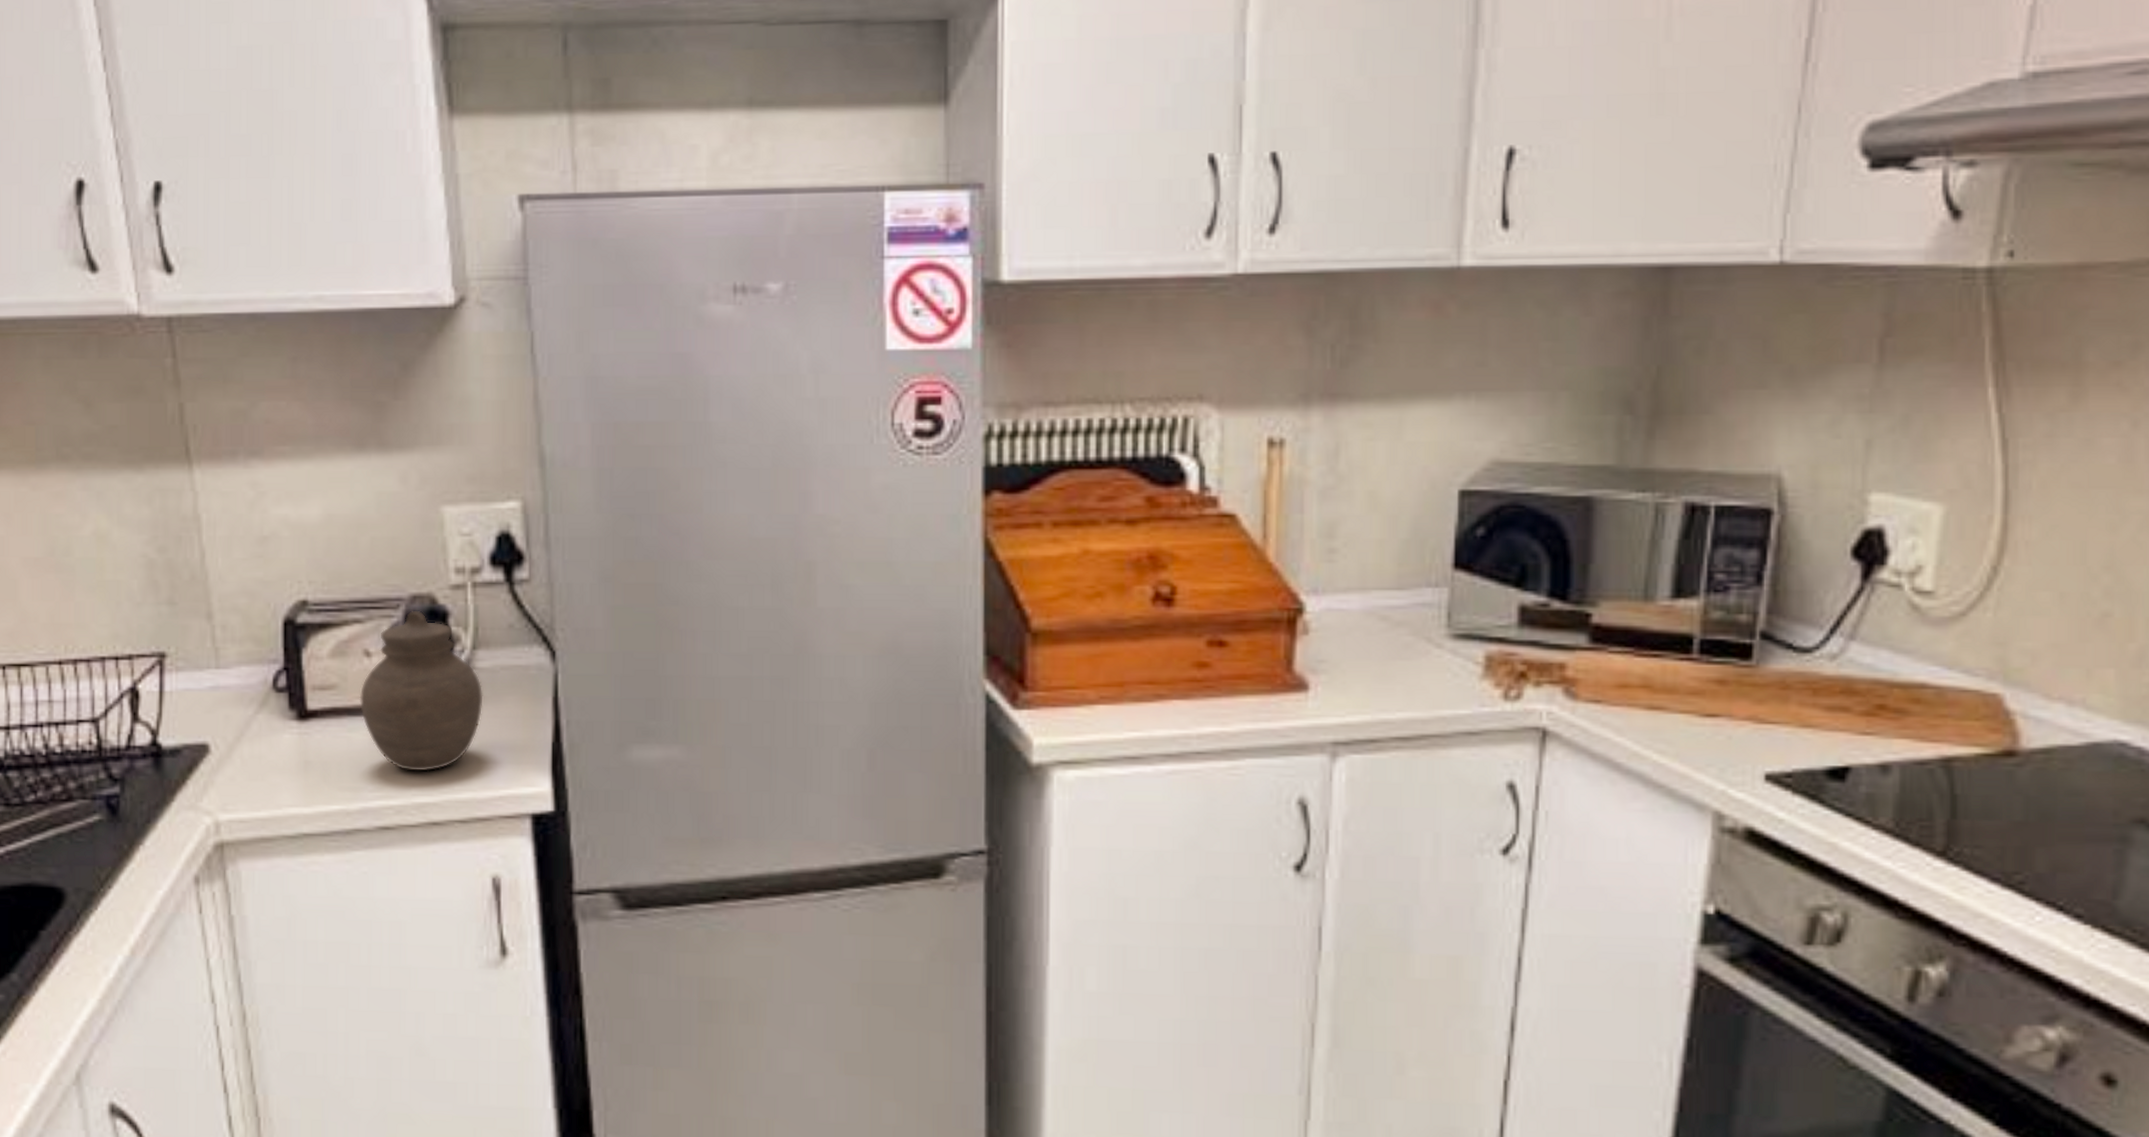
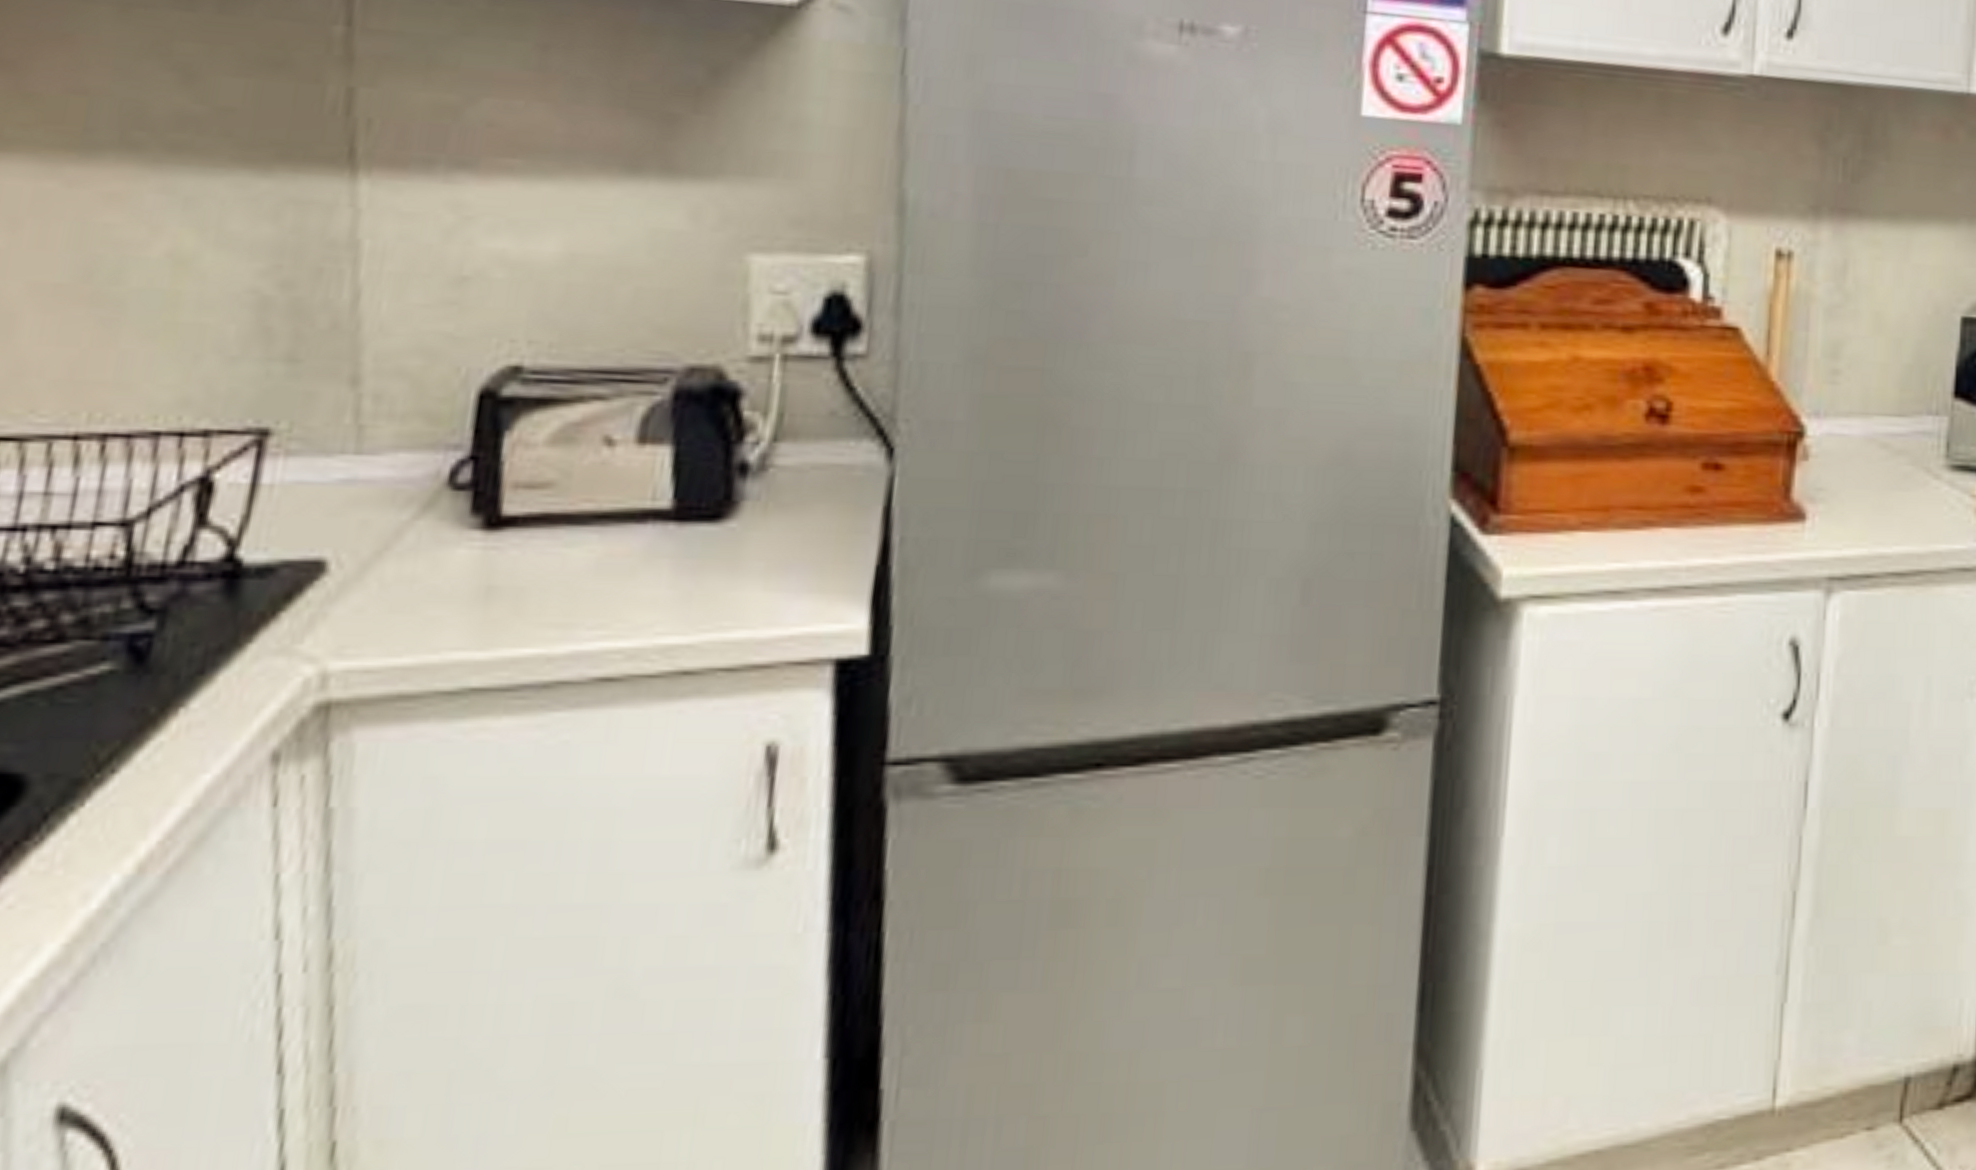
jar: present [359,610,483,772] -> none [587,386,782,602]

